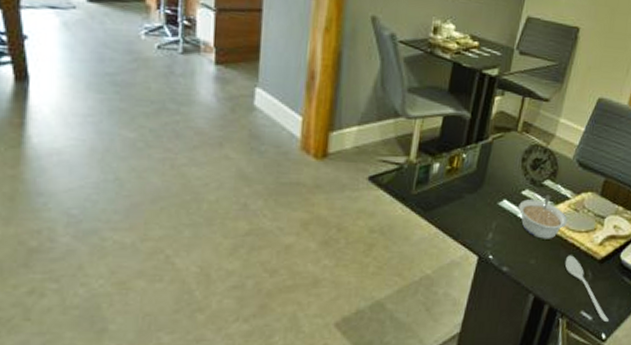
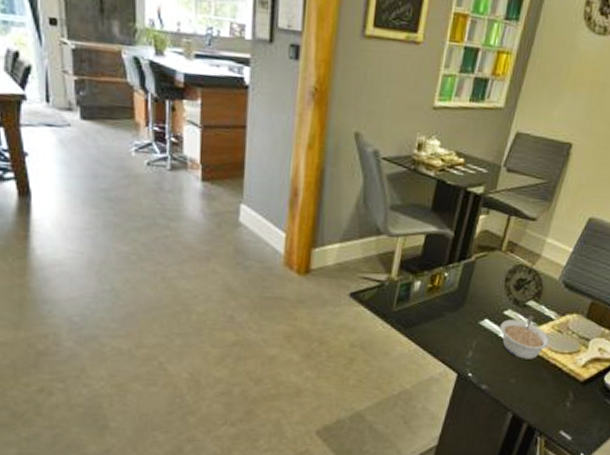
spoon: present [564,255,609,321] -> none [545,376,589,442]

